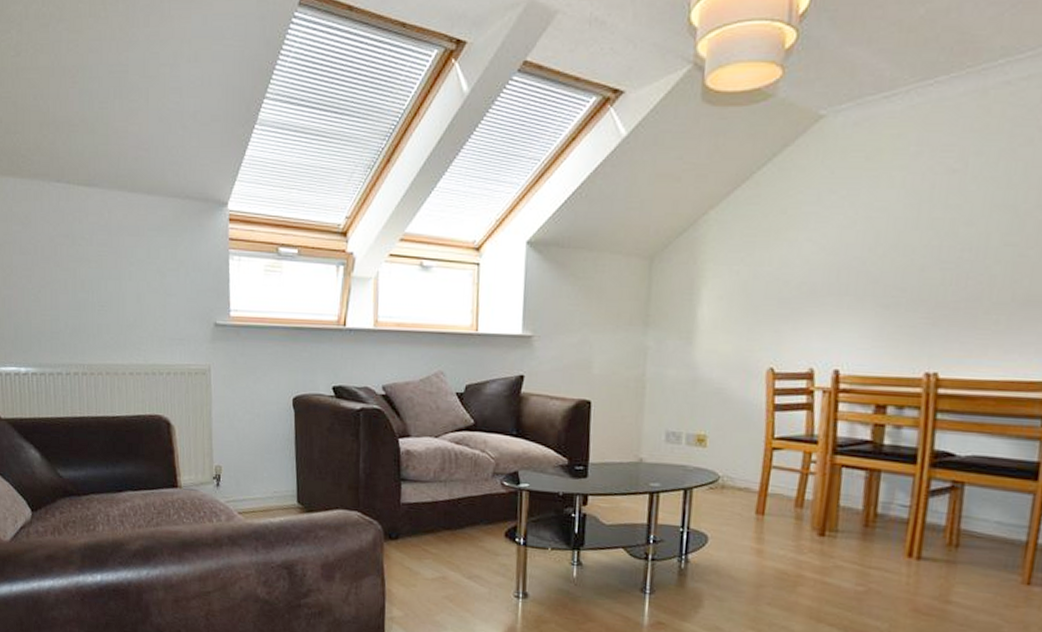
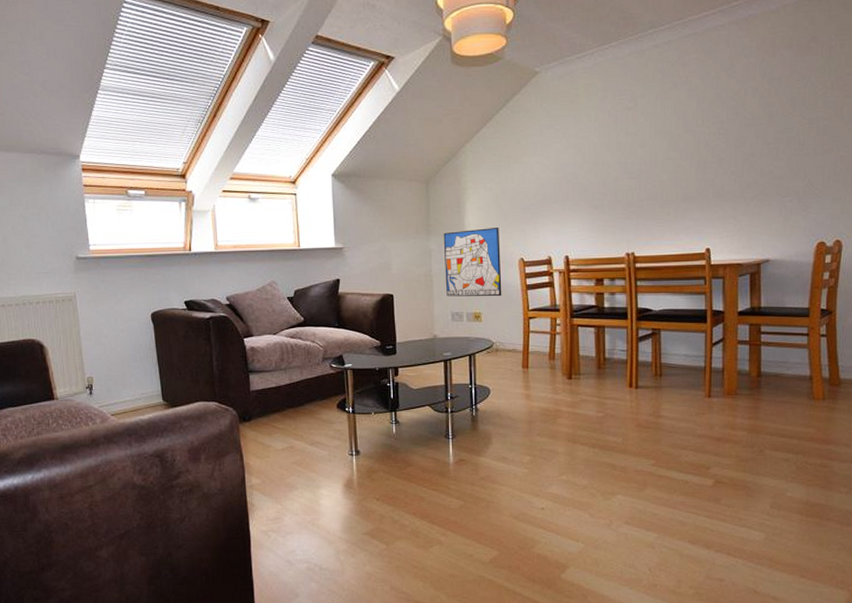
wall art: none [661,323,744,417] -> present [443,226,502,297]

